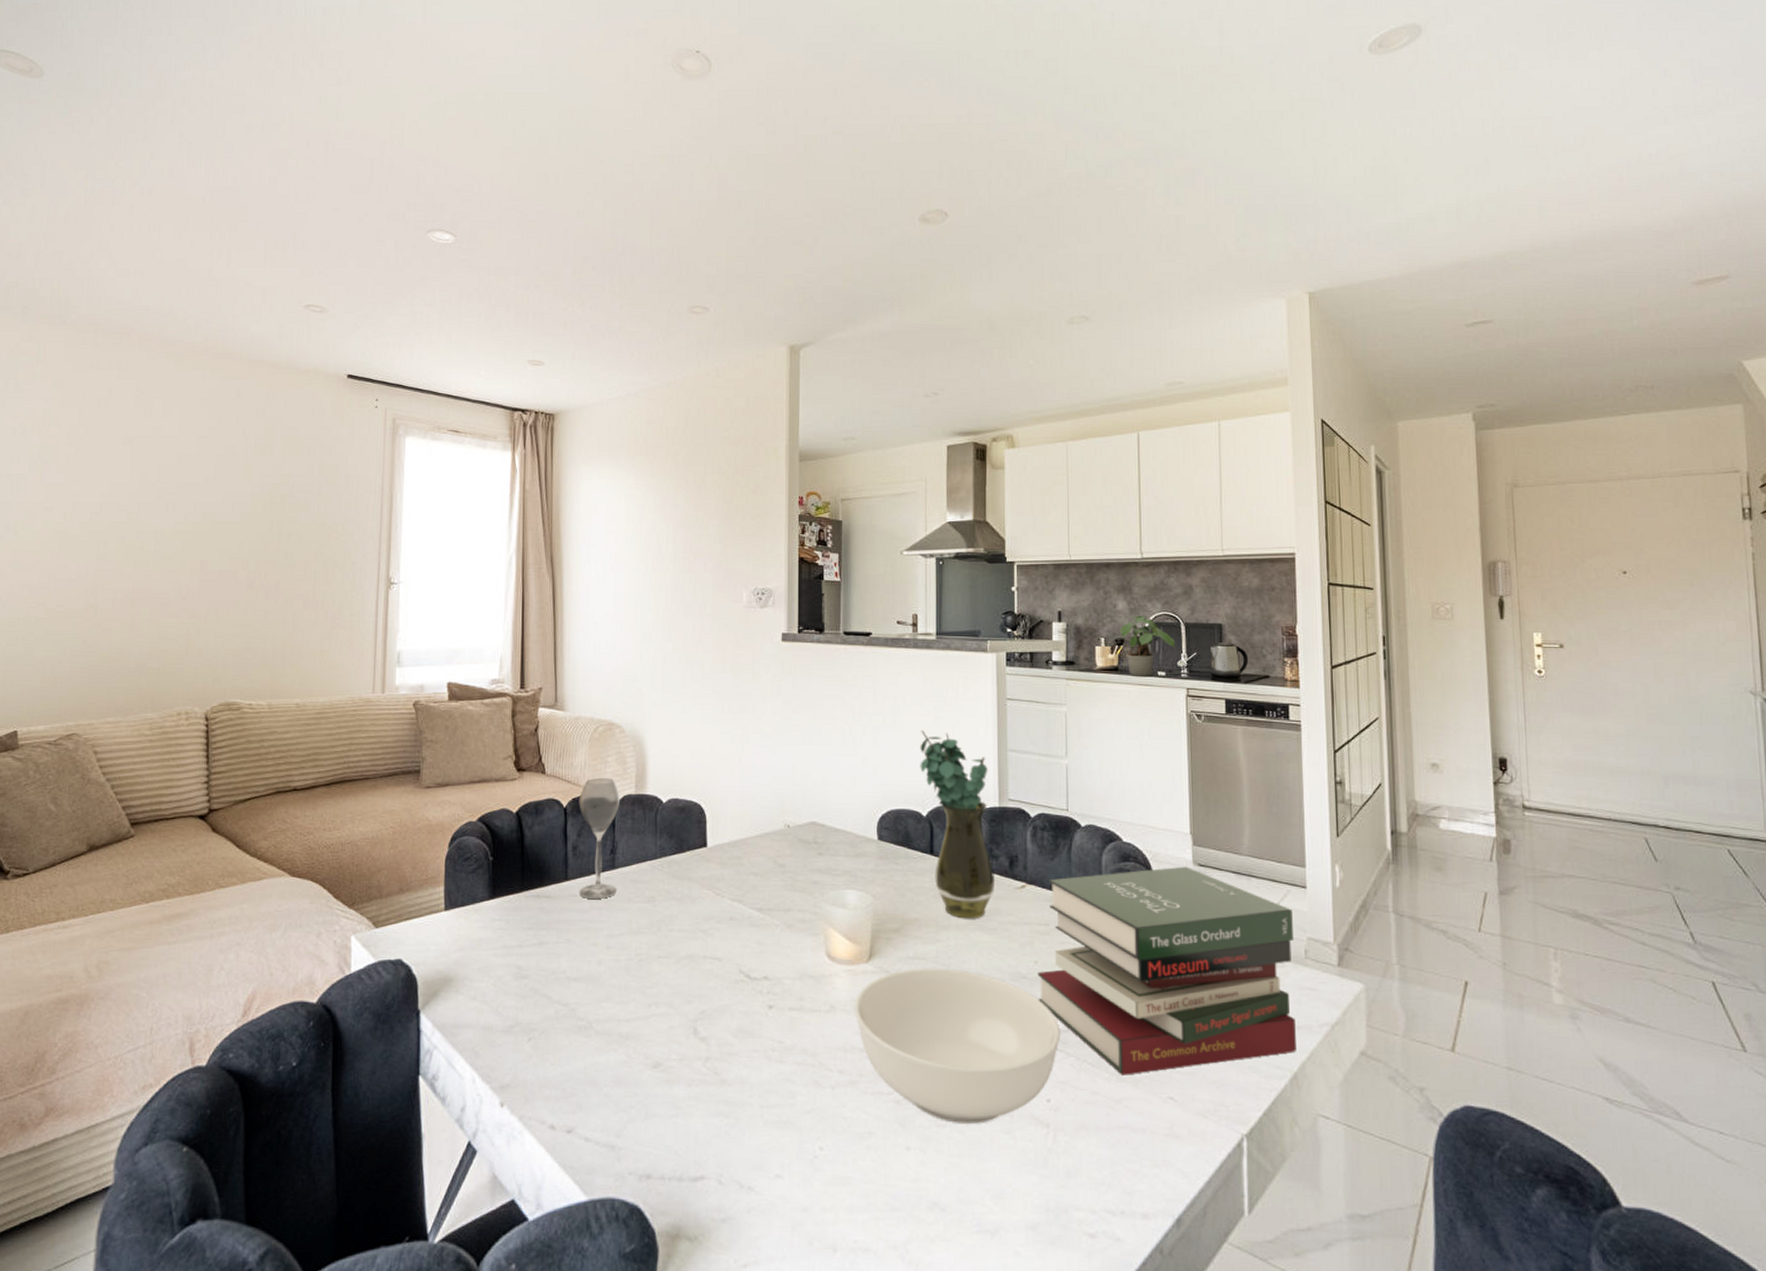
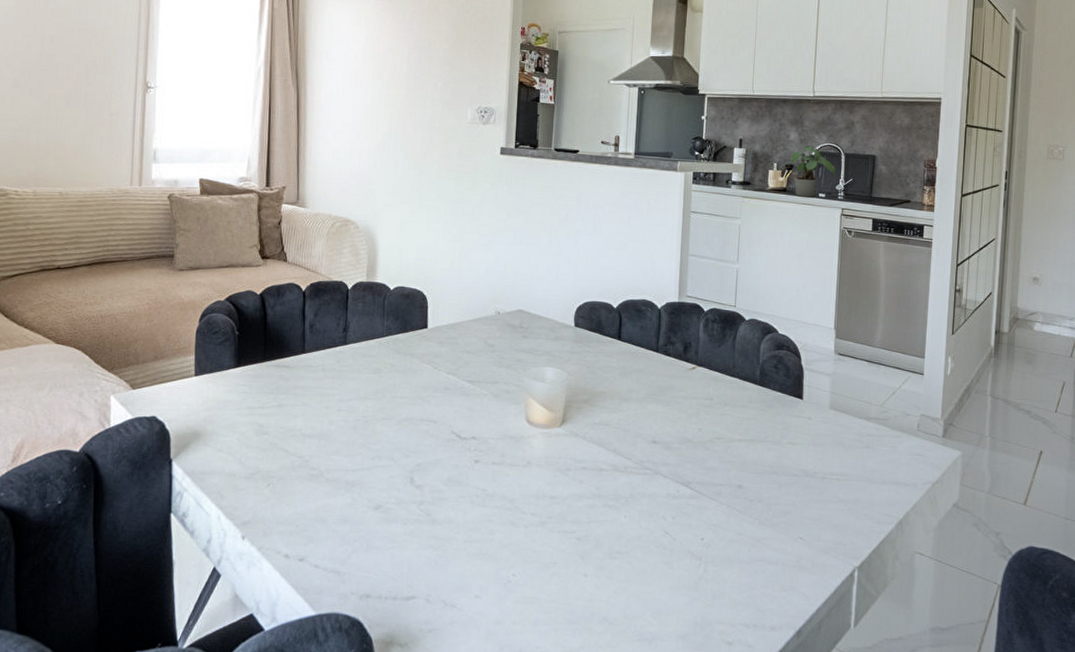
wineglass: present [578,778,620,899] -> none [314,267,353,369]
bowl: present [854,967,1061,1124] -> none [547,432,717,556]
vase: present [920,730,994,918] -> none [614,236,671,393]
books: present [1037,866,1296,1075] -> none [699,355,911,520]
kettle: present [1209,642,1249,682] -> none [862,171,895,205]

